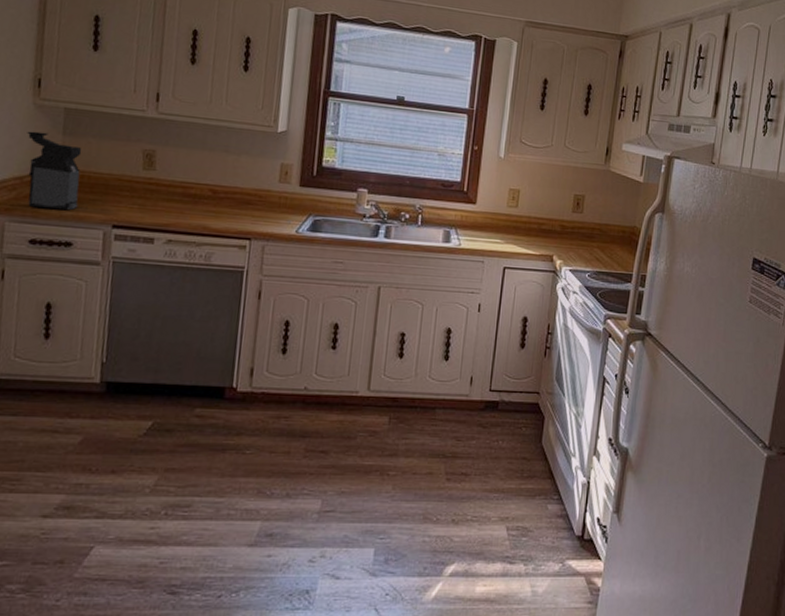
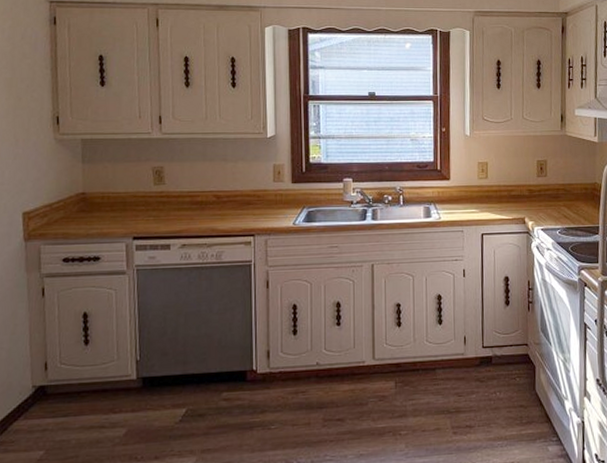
coffee maker: present [27,131,82,211] -> none [51,163,102,230]

